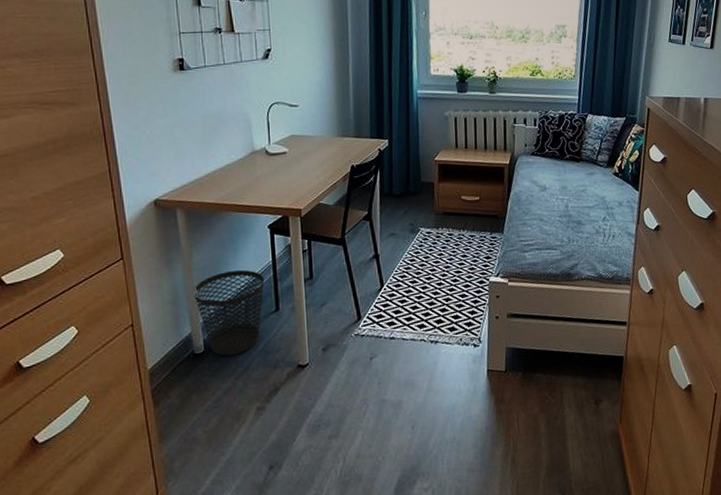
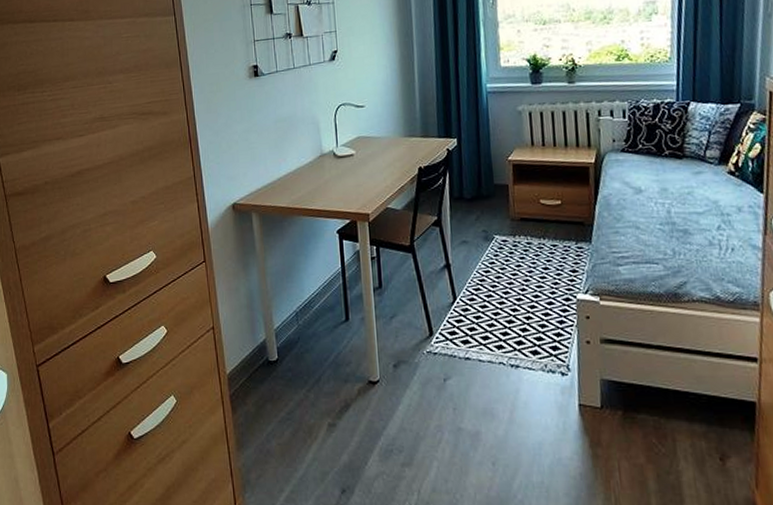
wastebasket: present [193,269,265,356] -> none [268,276,334,365]

